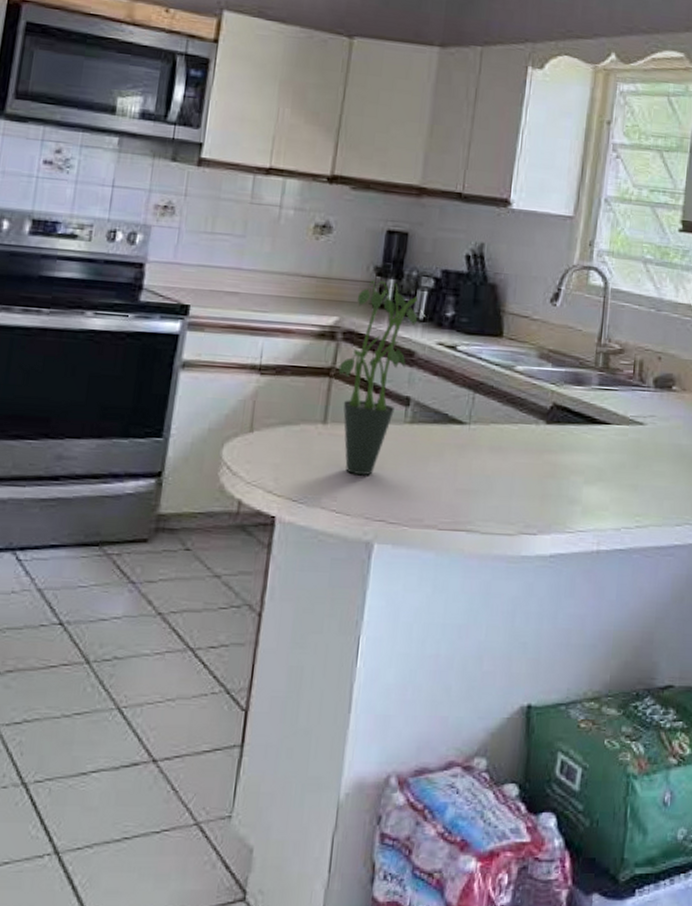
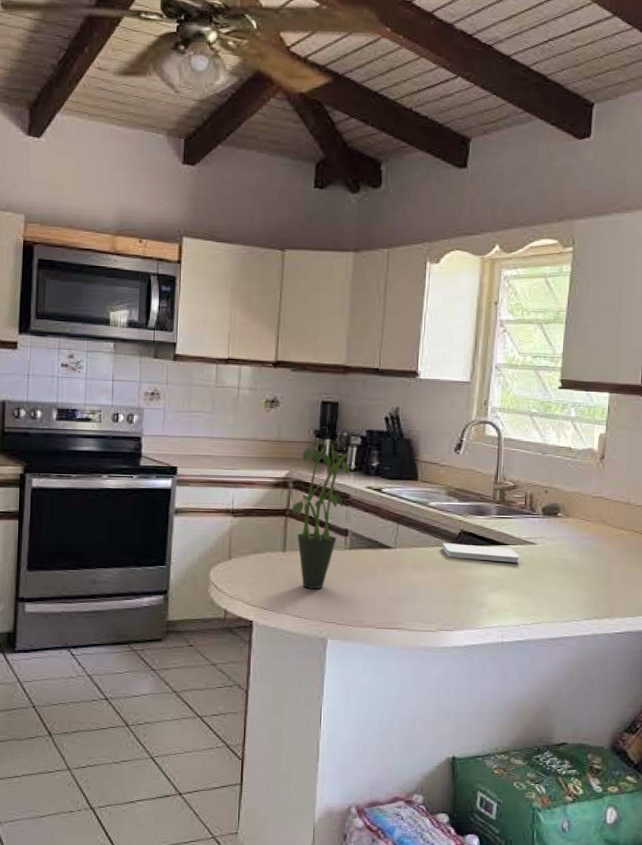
notepad: none [528,419,624,448] -> present [442,543,520,563]

